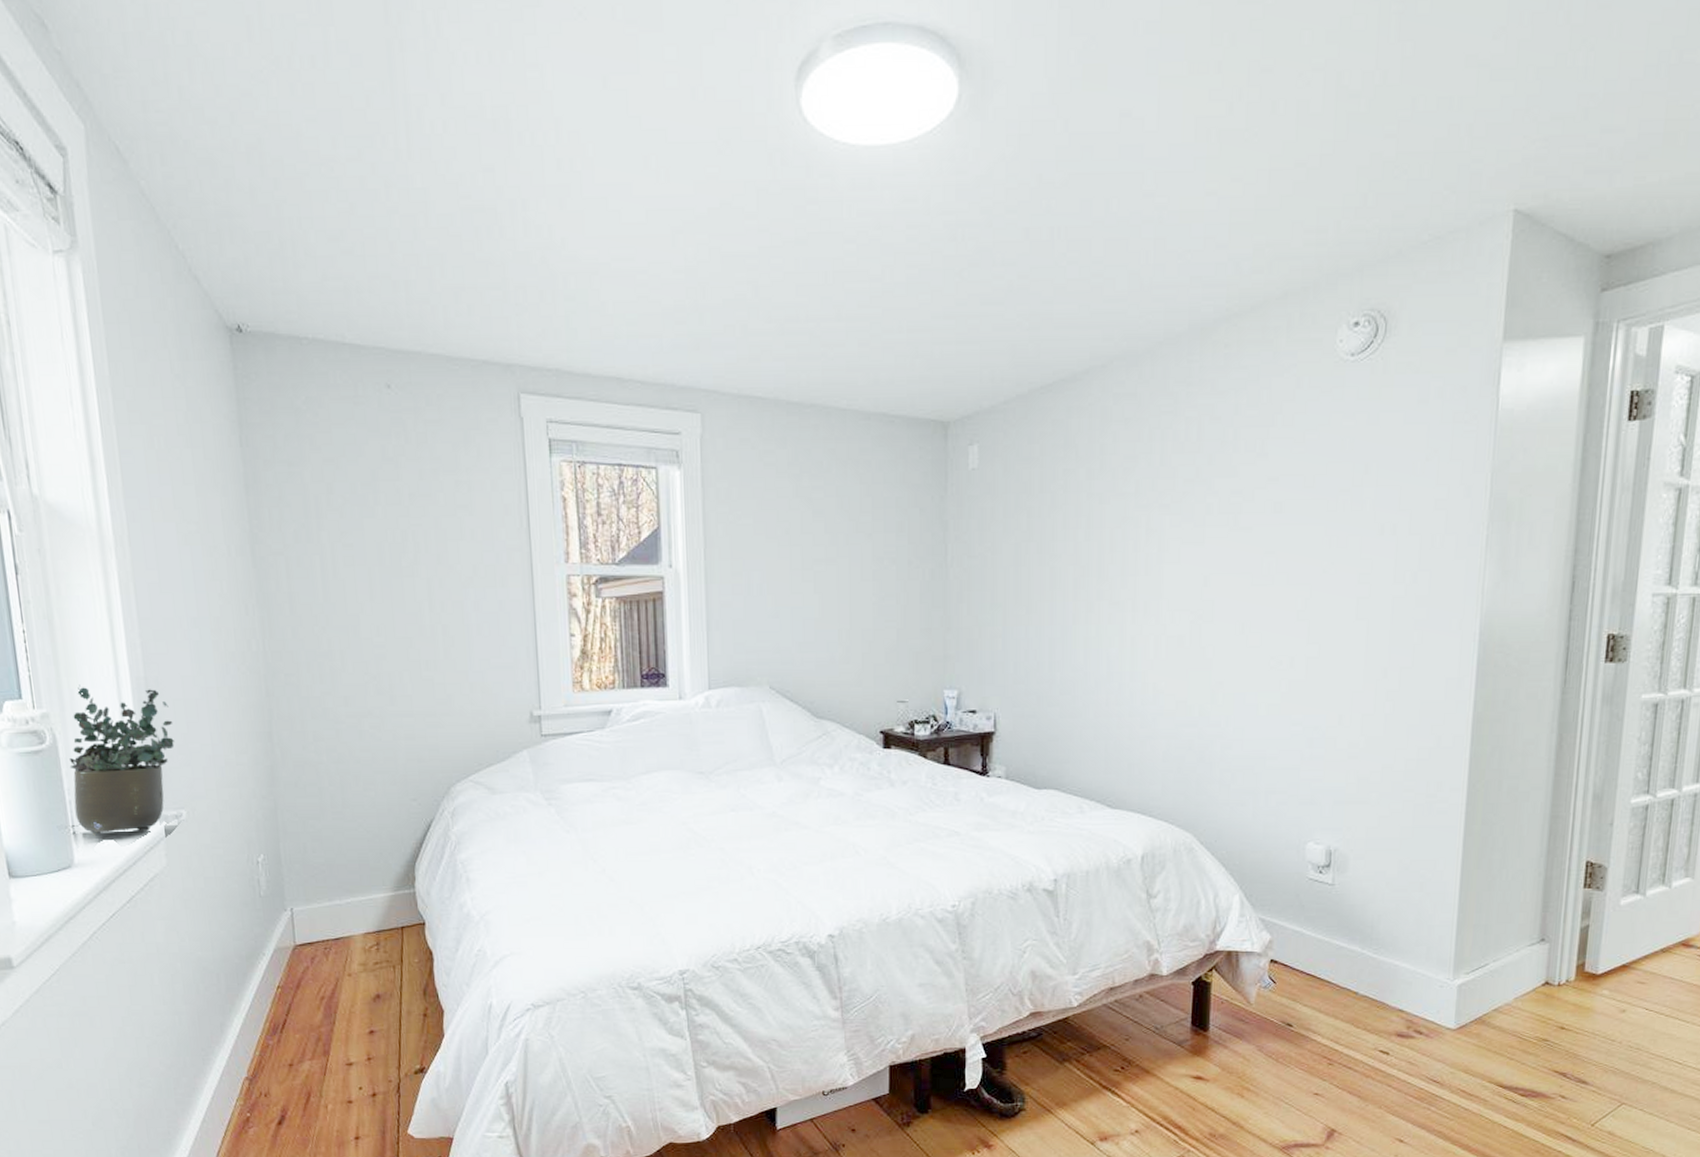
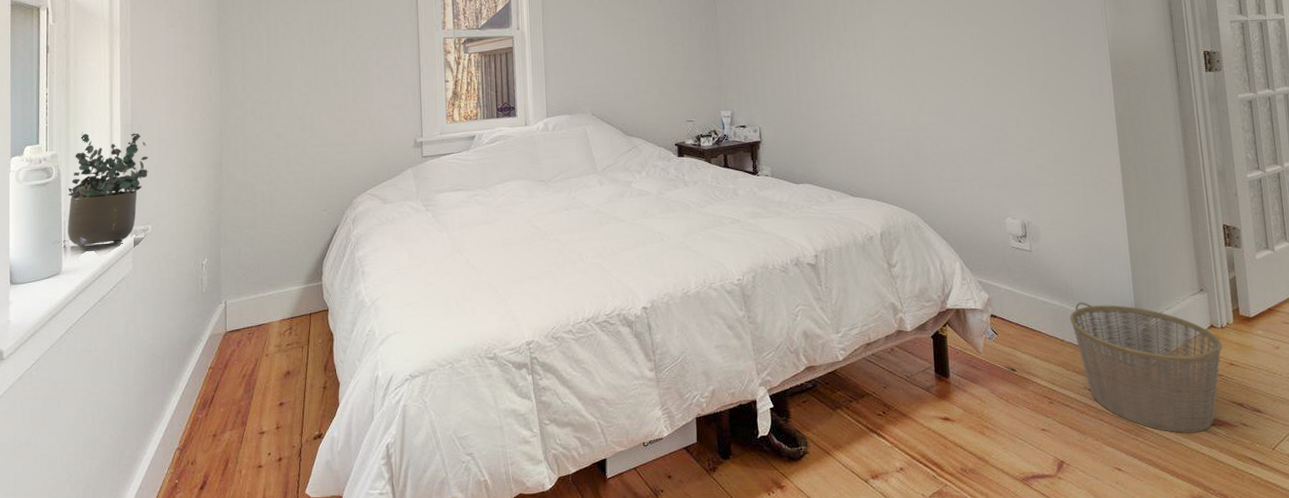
basket: none [1370,948,1555,1103] -> present [1070,302,1222,433]

